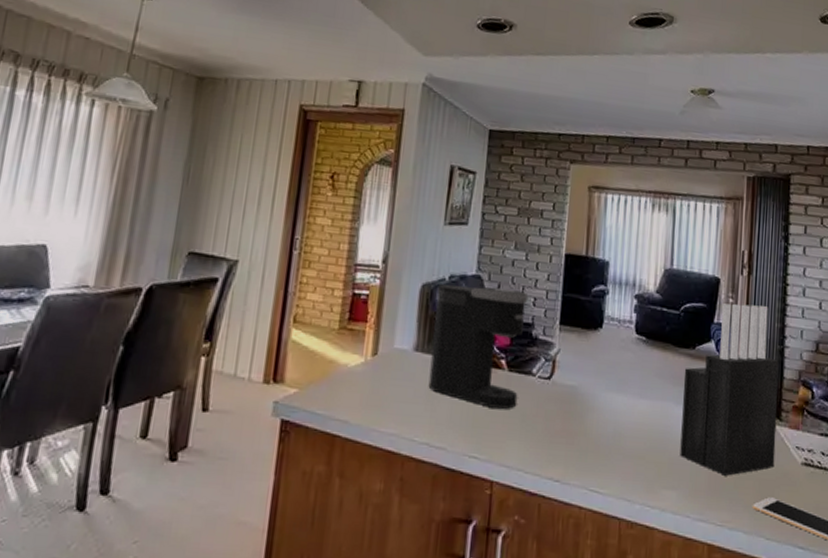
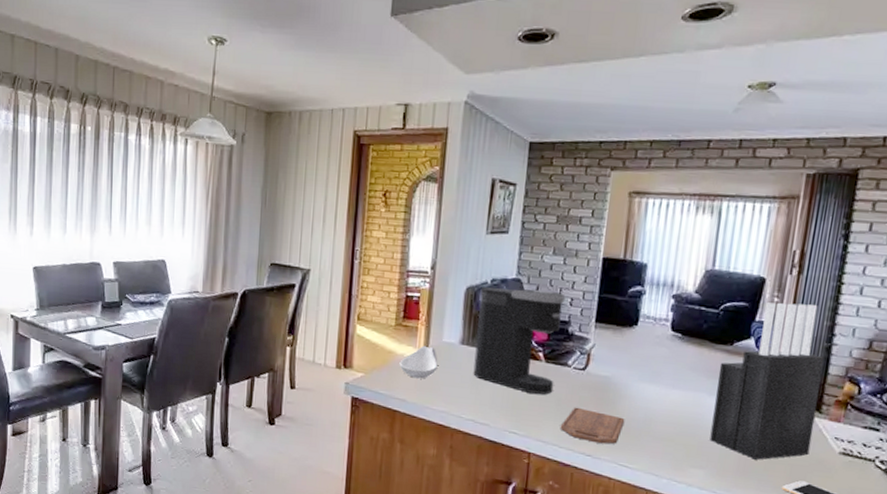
spoon rest: none [342,353,388,394] -> present [399,345,438,379]
cutting board: none [525,423,594,466] -> present [560,407,625,444]

